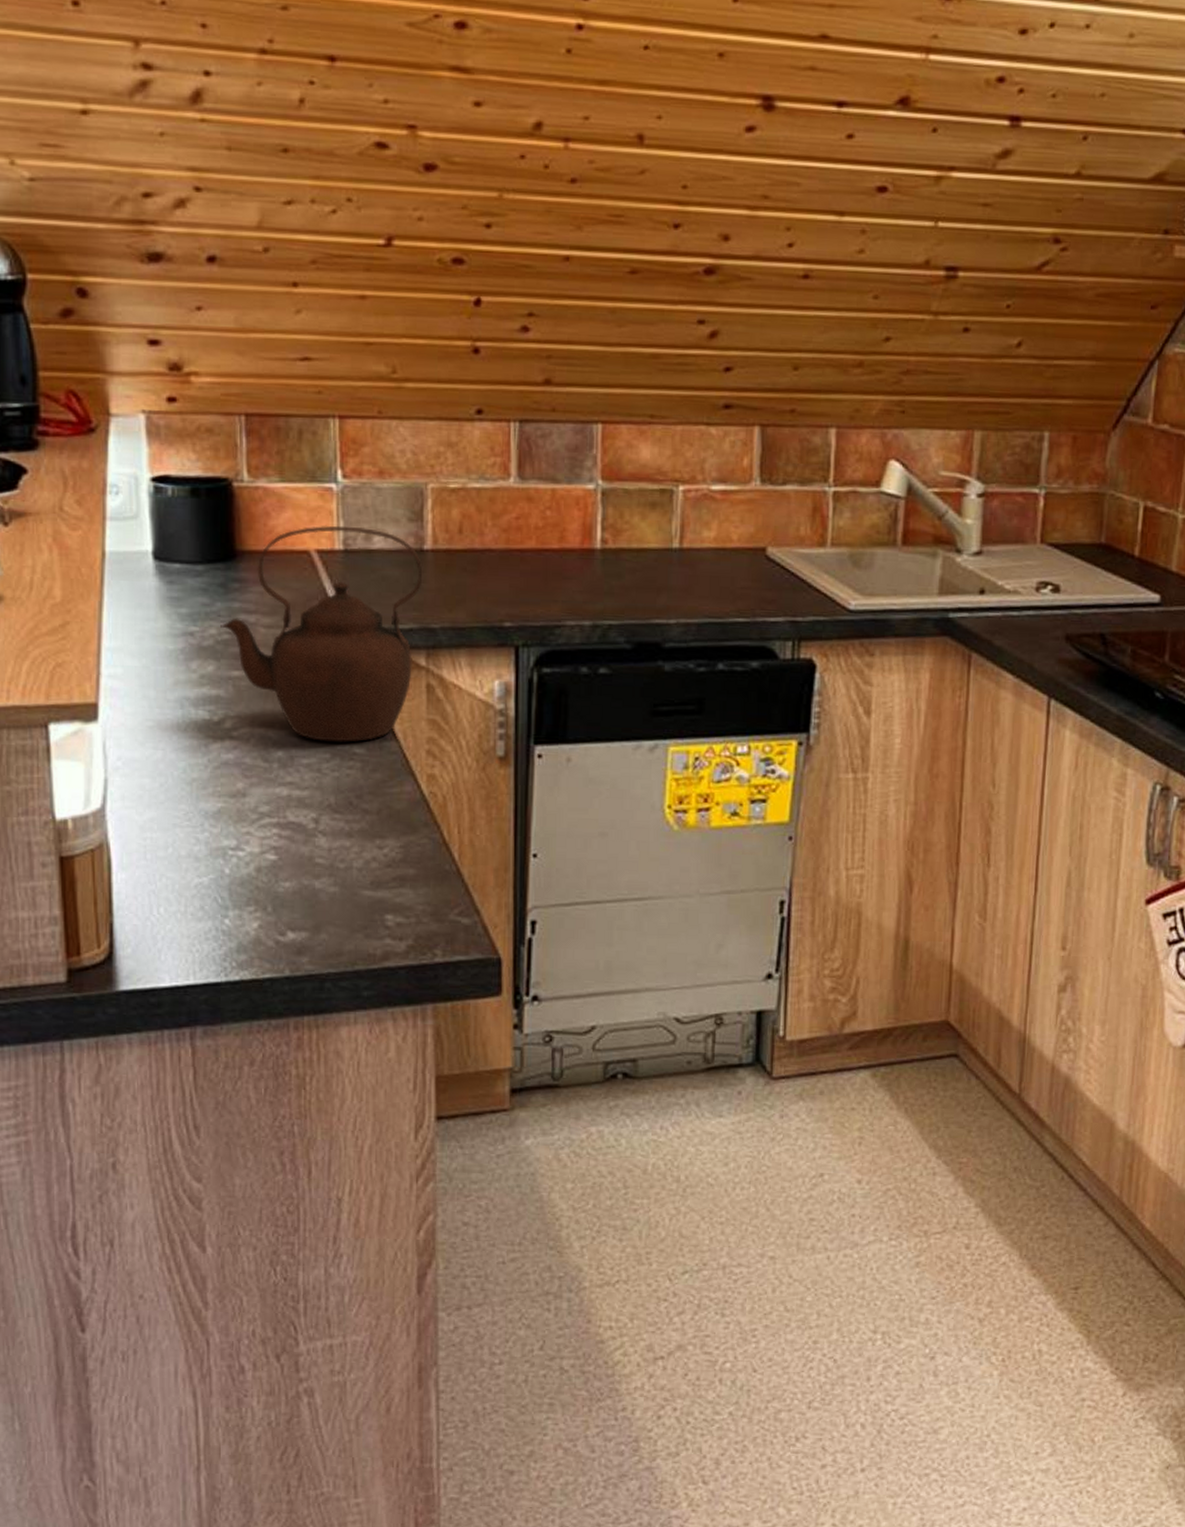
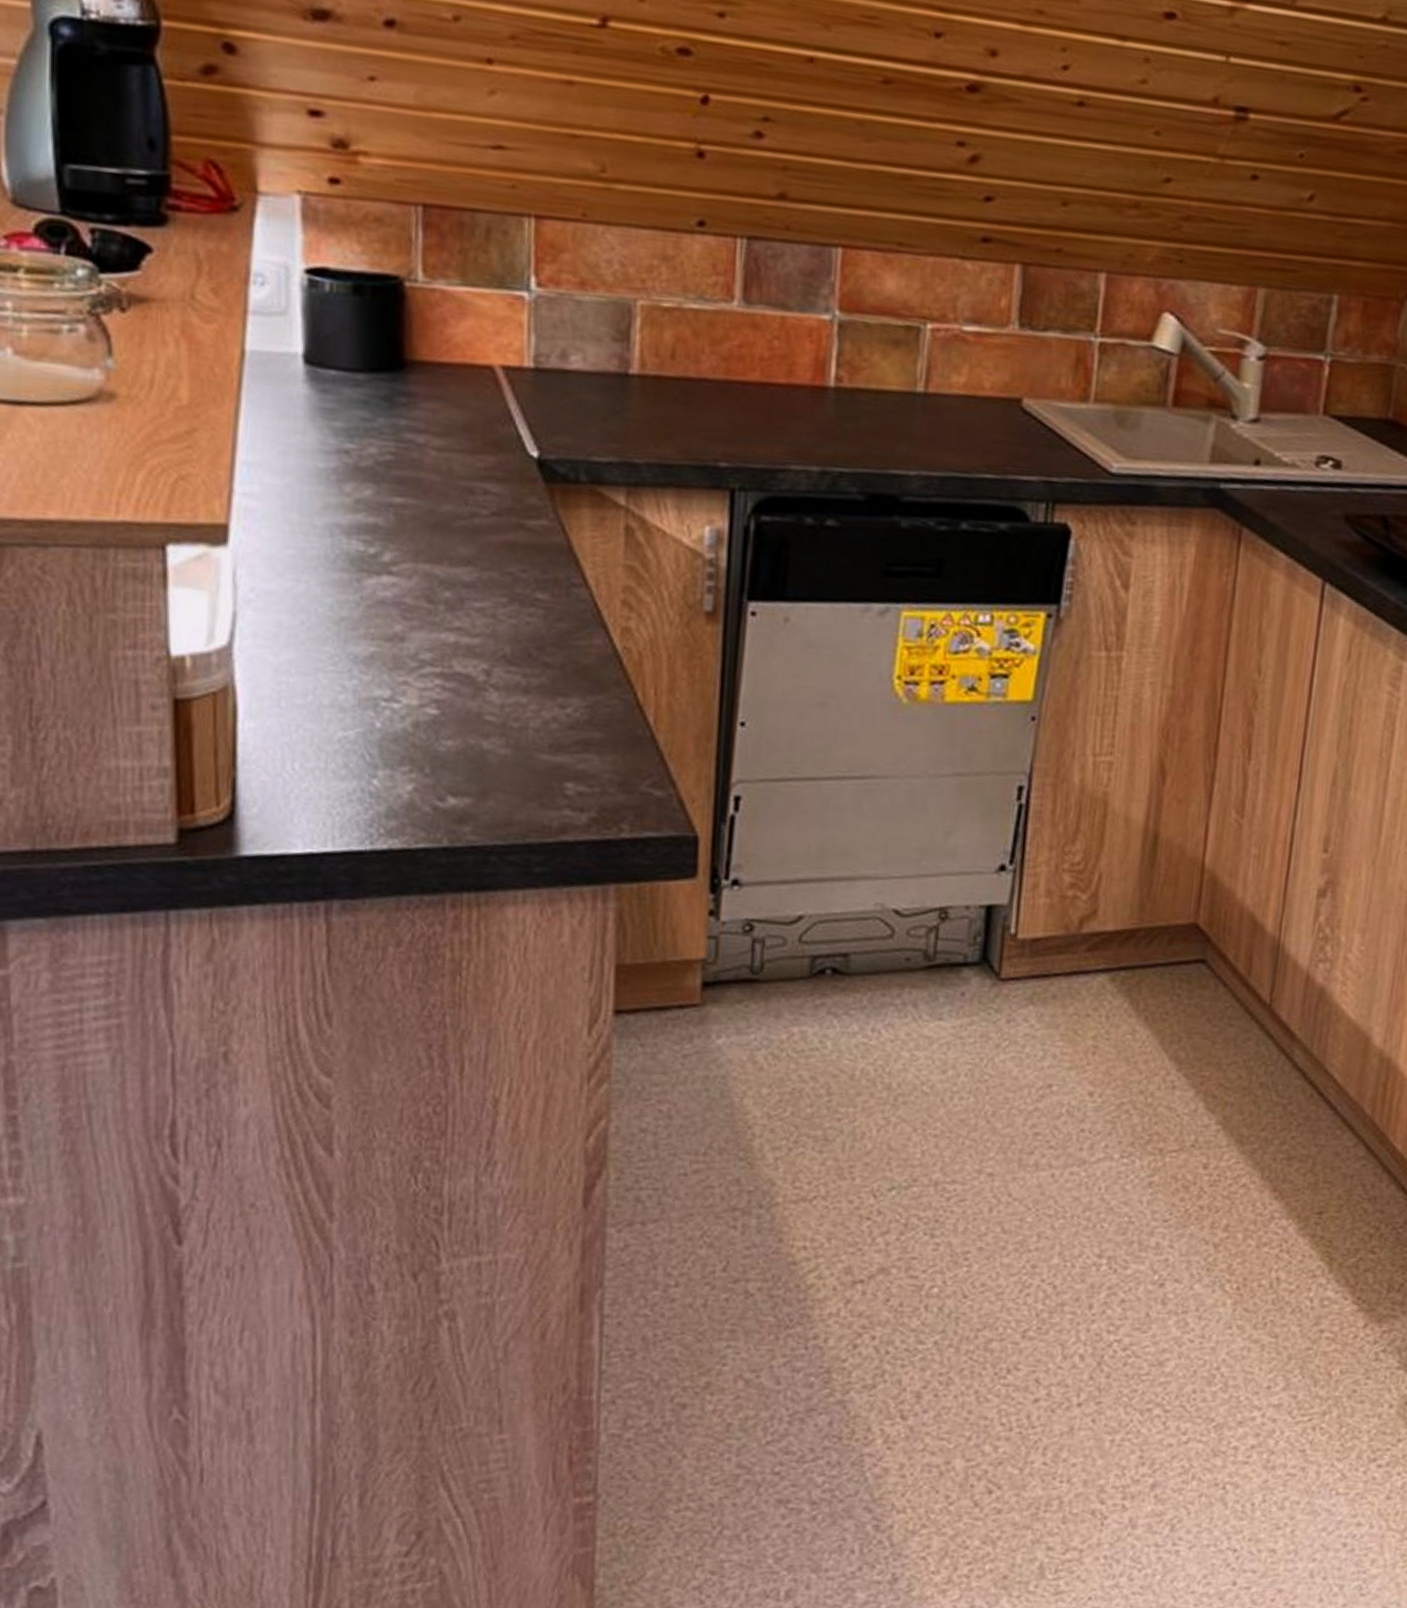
teapot: present [220,525,423,742] -> none [382,338,627,586]

